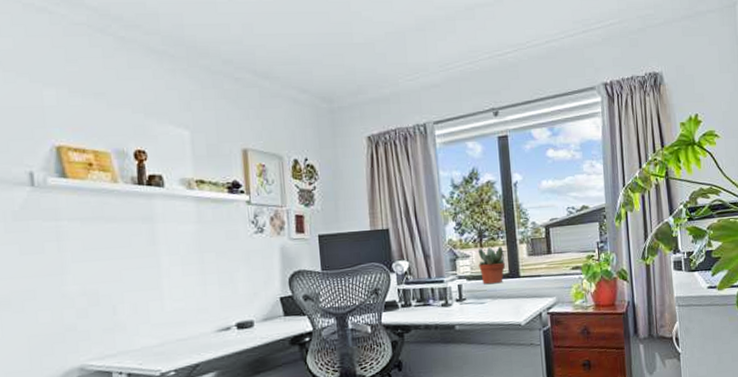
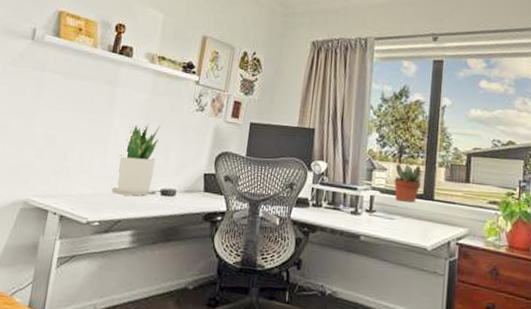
planter: none [178,256,224,339] -> present [111,123,161,197]

